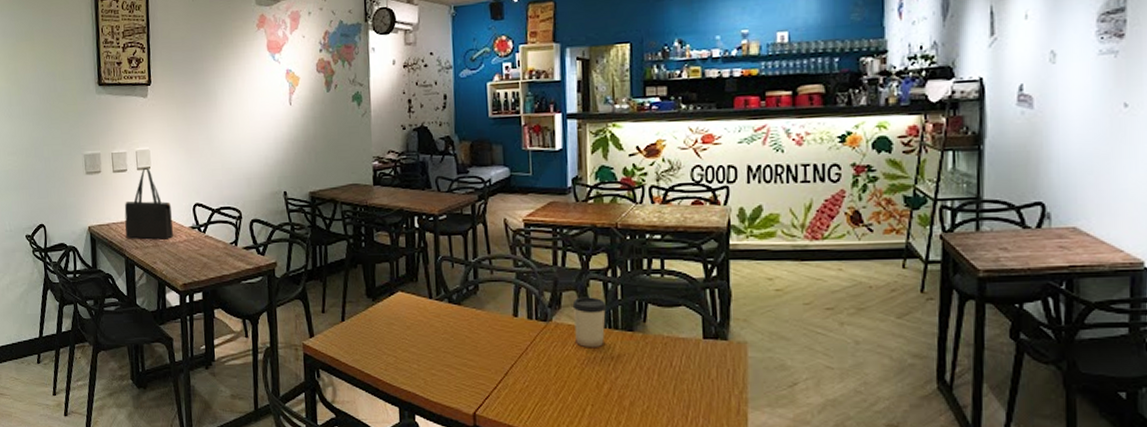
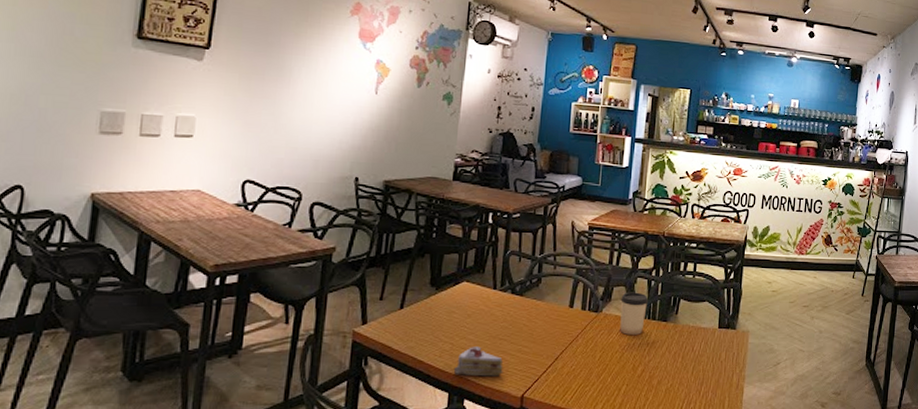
tote bag: present [124,167,173,240] -> none [143,135,213,215]
cake: none [400,360,451,392] -> present [453,347,503,377]

